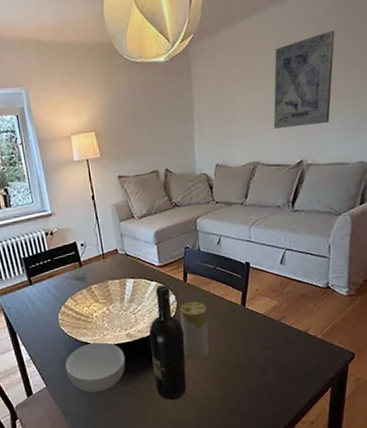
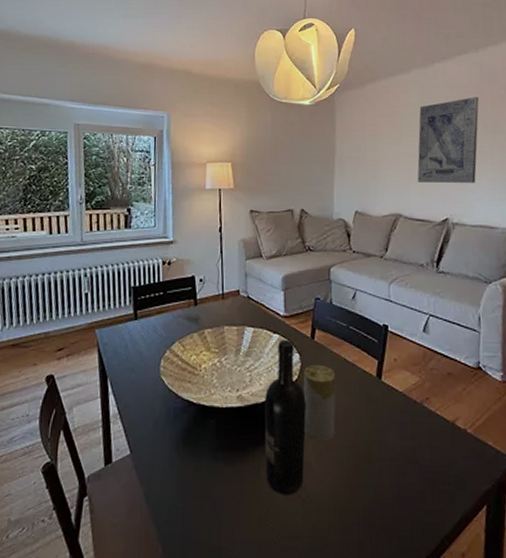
cereal bowl: present [65,342,126,392] -> none [158,403,233,470]

